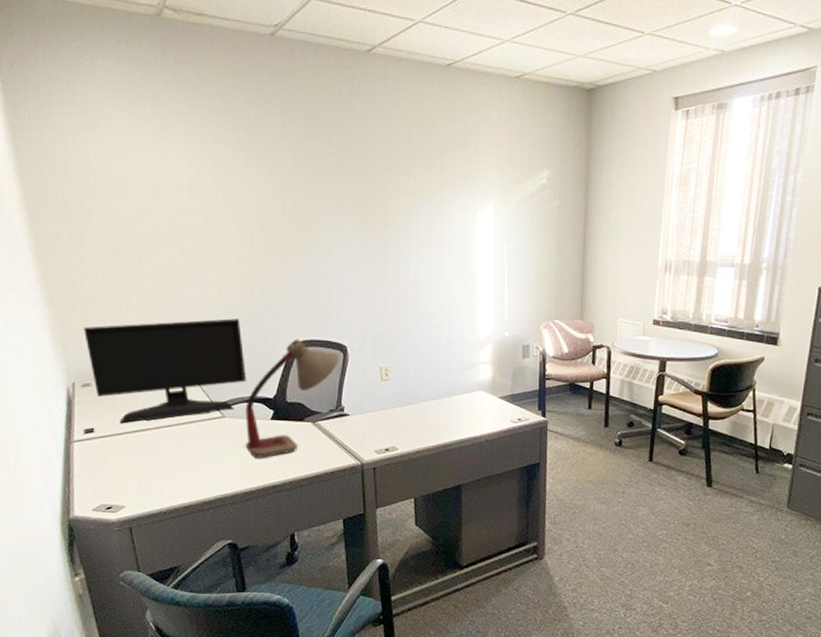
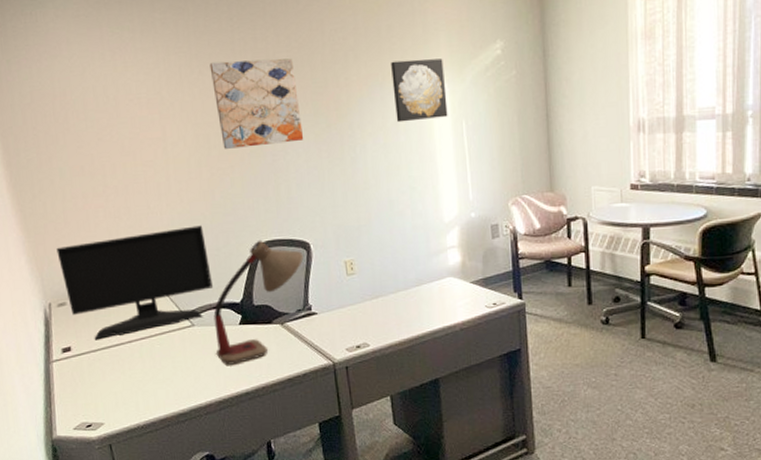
wall art: none [257,156,349,246] -> present [209,58,304,149]
wall art: none [440,177,492,238] -> present [391,58,448,123]

